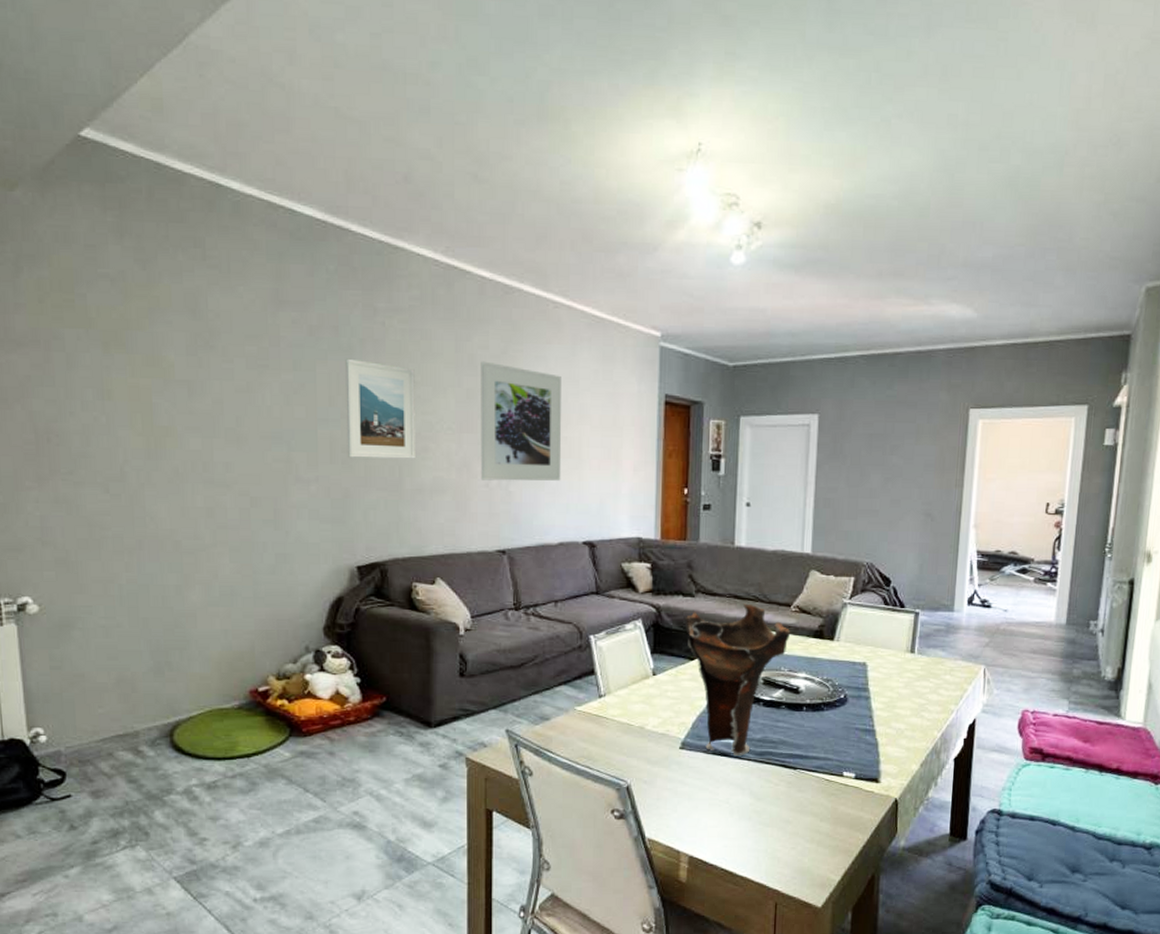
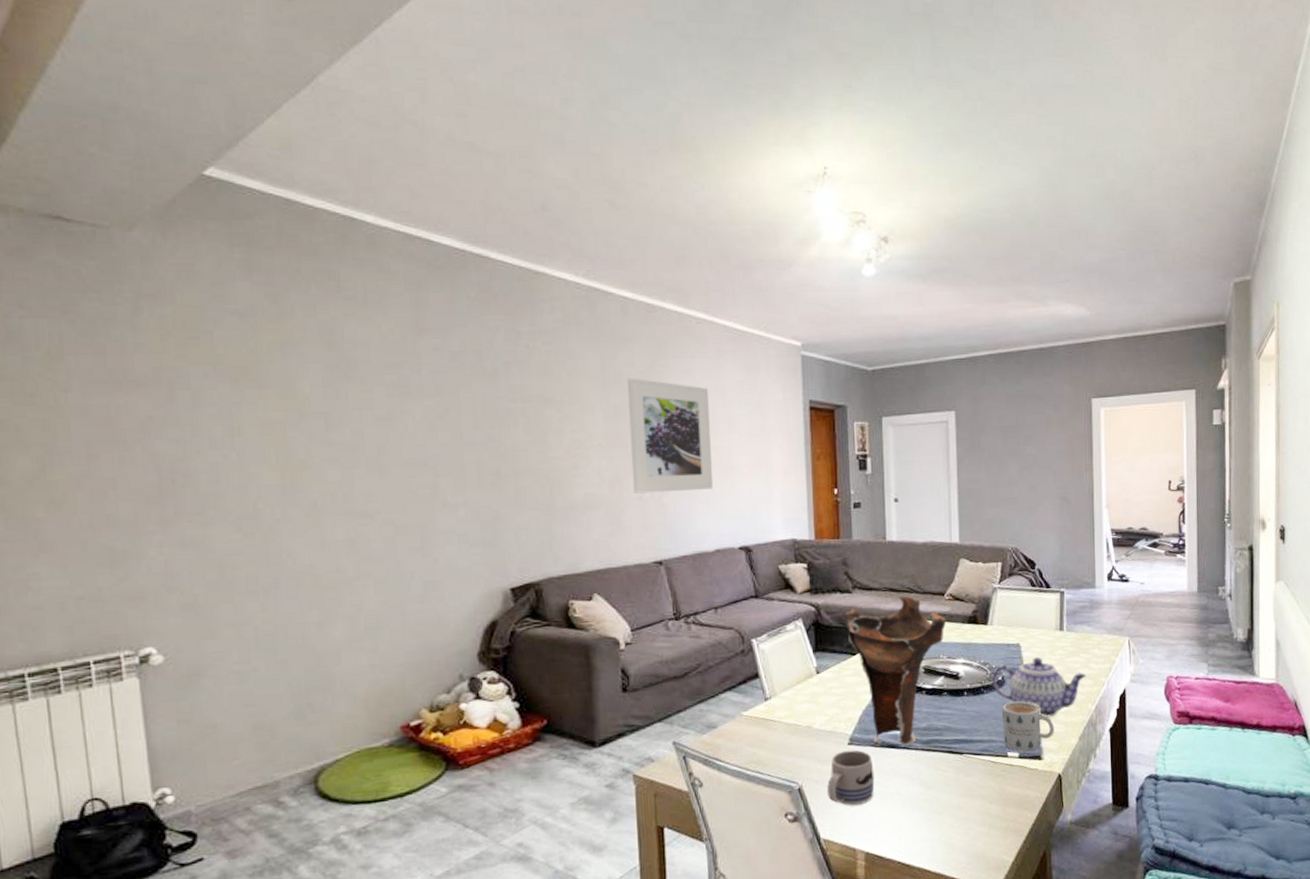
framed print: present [345,358,415,459] -> none [490,381,566,480]
mug: none [655,754,704,809] -> present [827,749,875,806]
teapot: none [833,678,935,741] -> present [991,657,1087,718]
mug: none [840,721,895,772] -> present [1002,701,1054,751]

